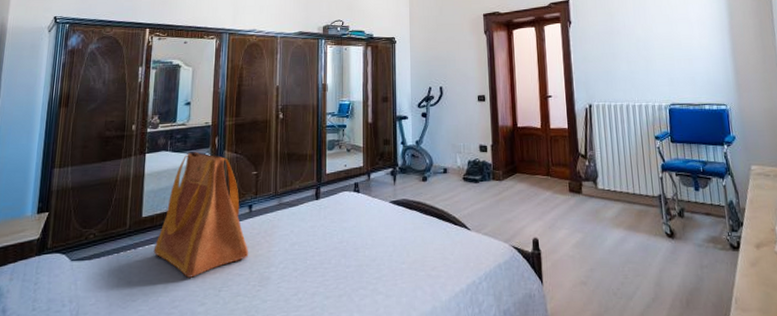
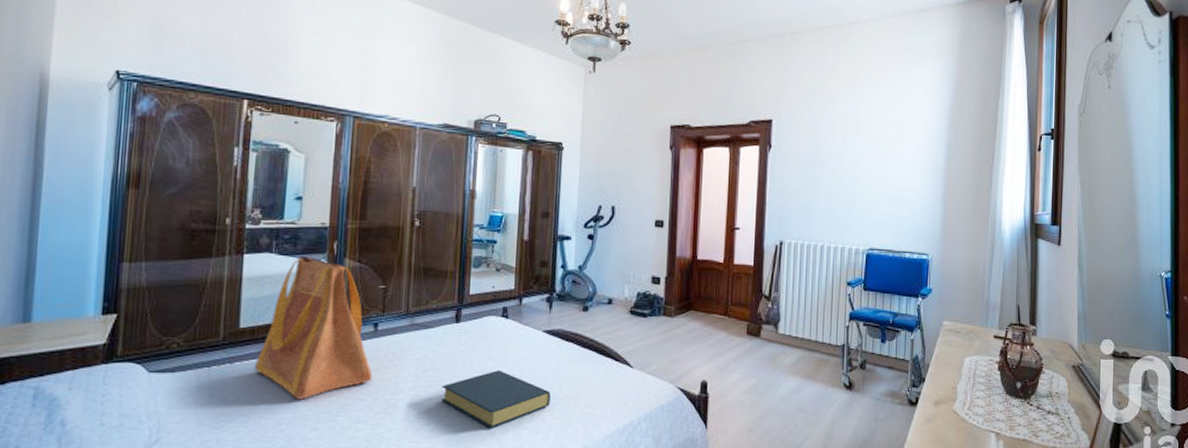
hardback book: none [306,240,400,296] -> present [440,370,550,429]

